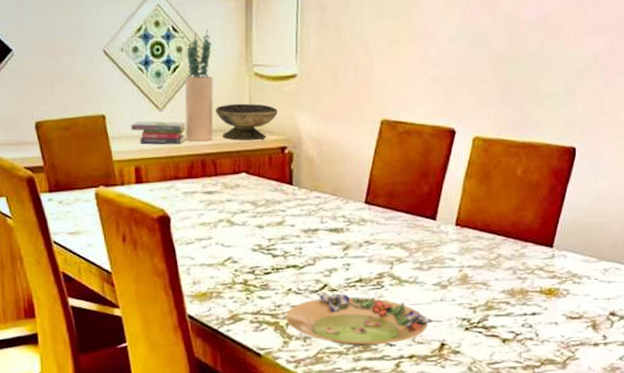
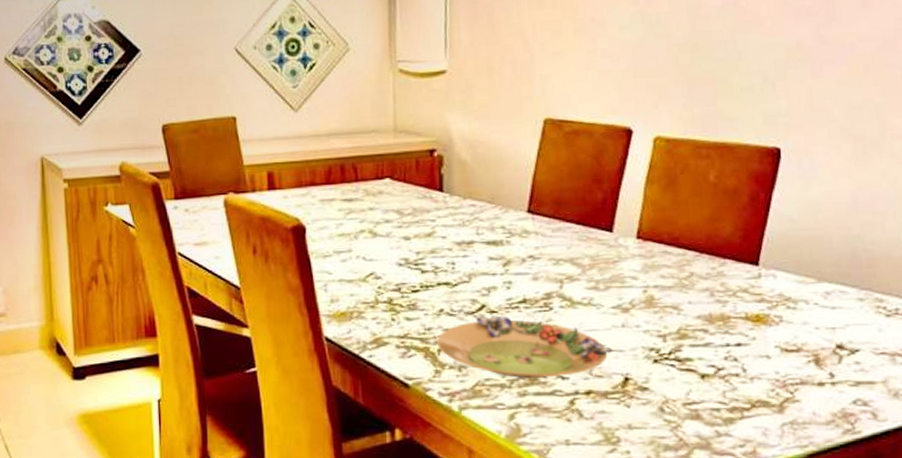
books: present [131,121,186,145] -> none [264,122,323,148]
vase: present [184,29,214,142] -> none [322,24,354,145]
decorative bowl: present [216,103,278,141] -> none [356,102,425,144]

